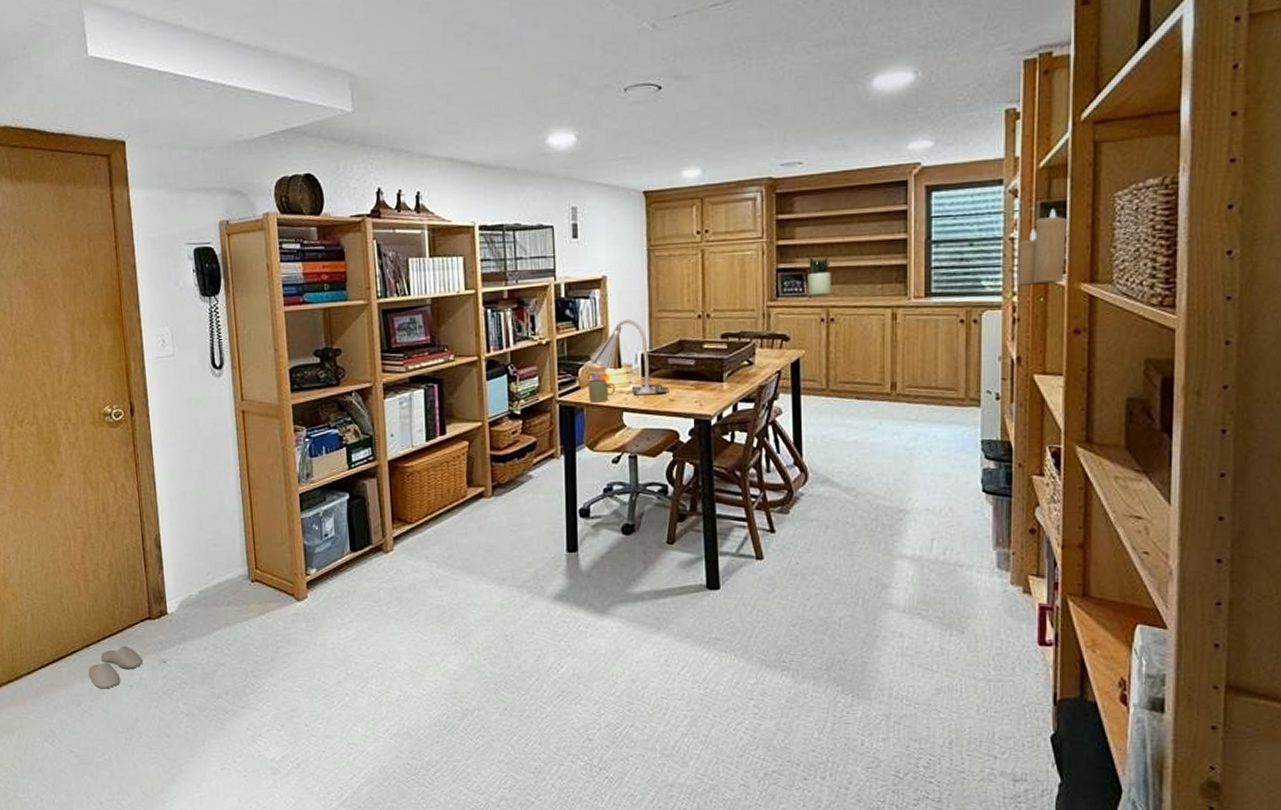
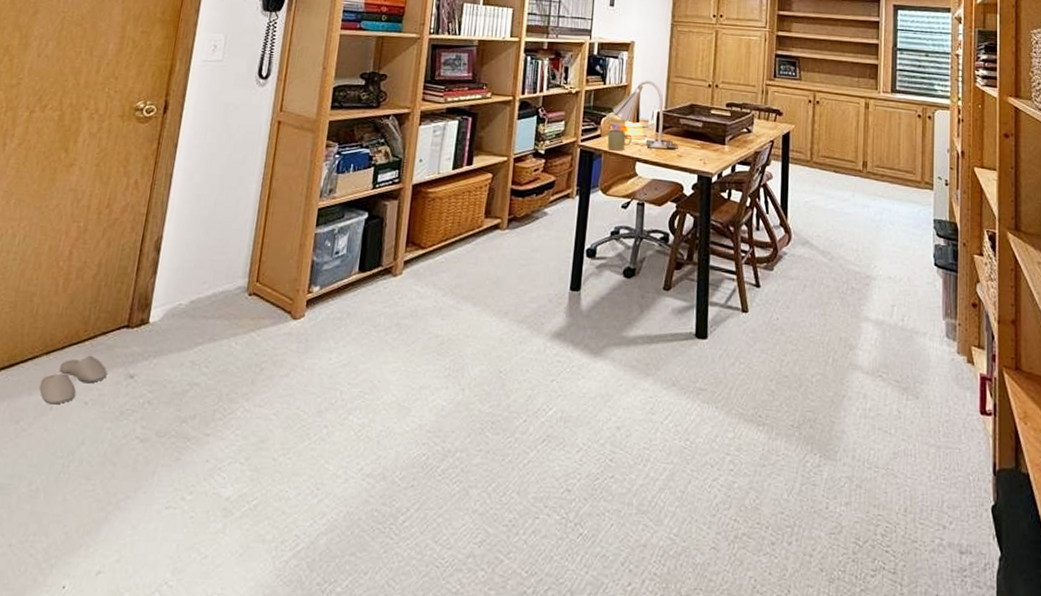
planter: present [805,257,833,297] -> none [797,49,819,82]
candle: present [1016,208,1068,287] -> none [961,35,998,95]

